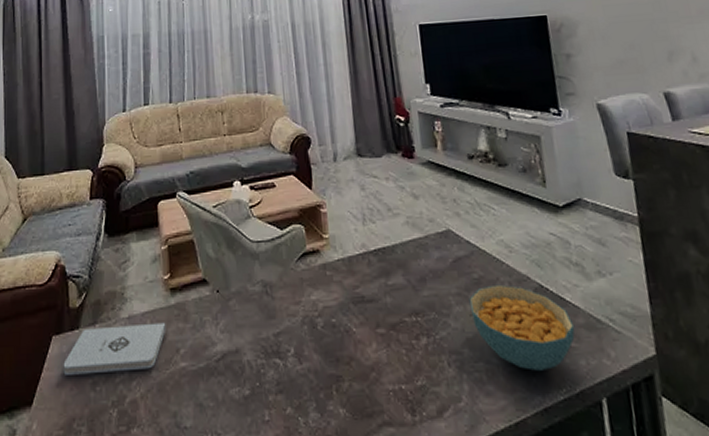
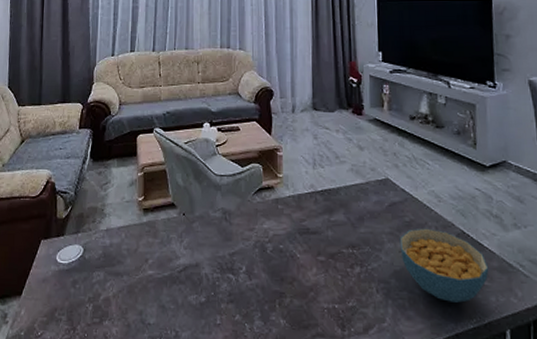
notepad: present [63,322,166,375] -> none [49,236,138,274]

